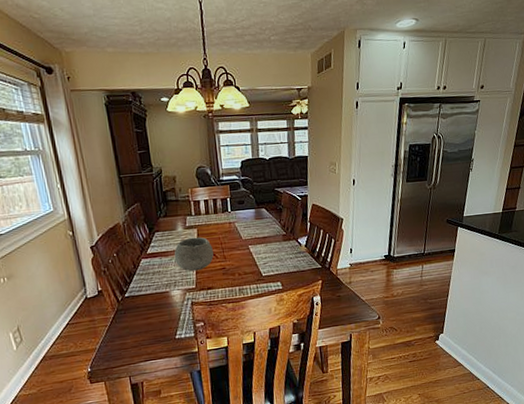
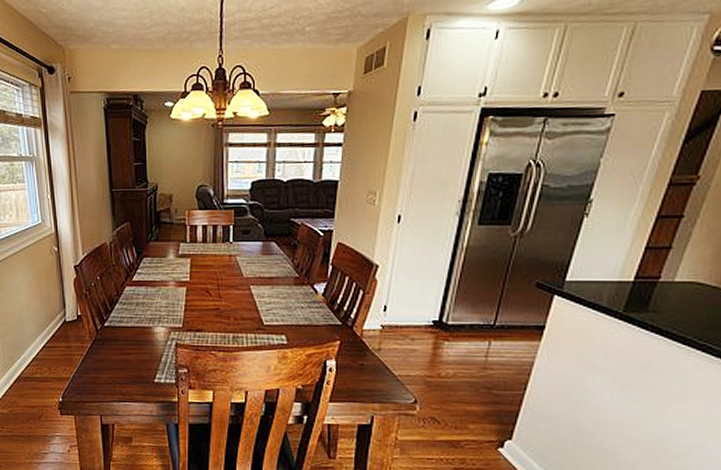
bowl: present [174,237,214,272] -> none [161,268,207,308]

